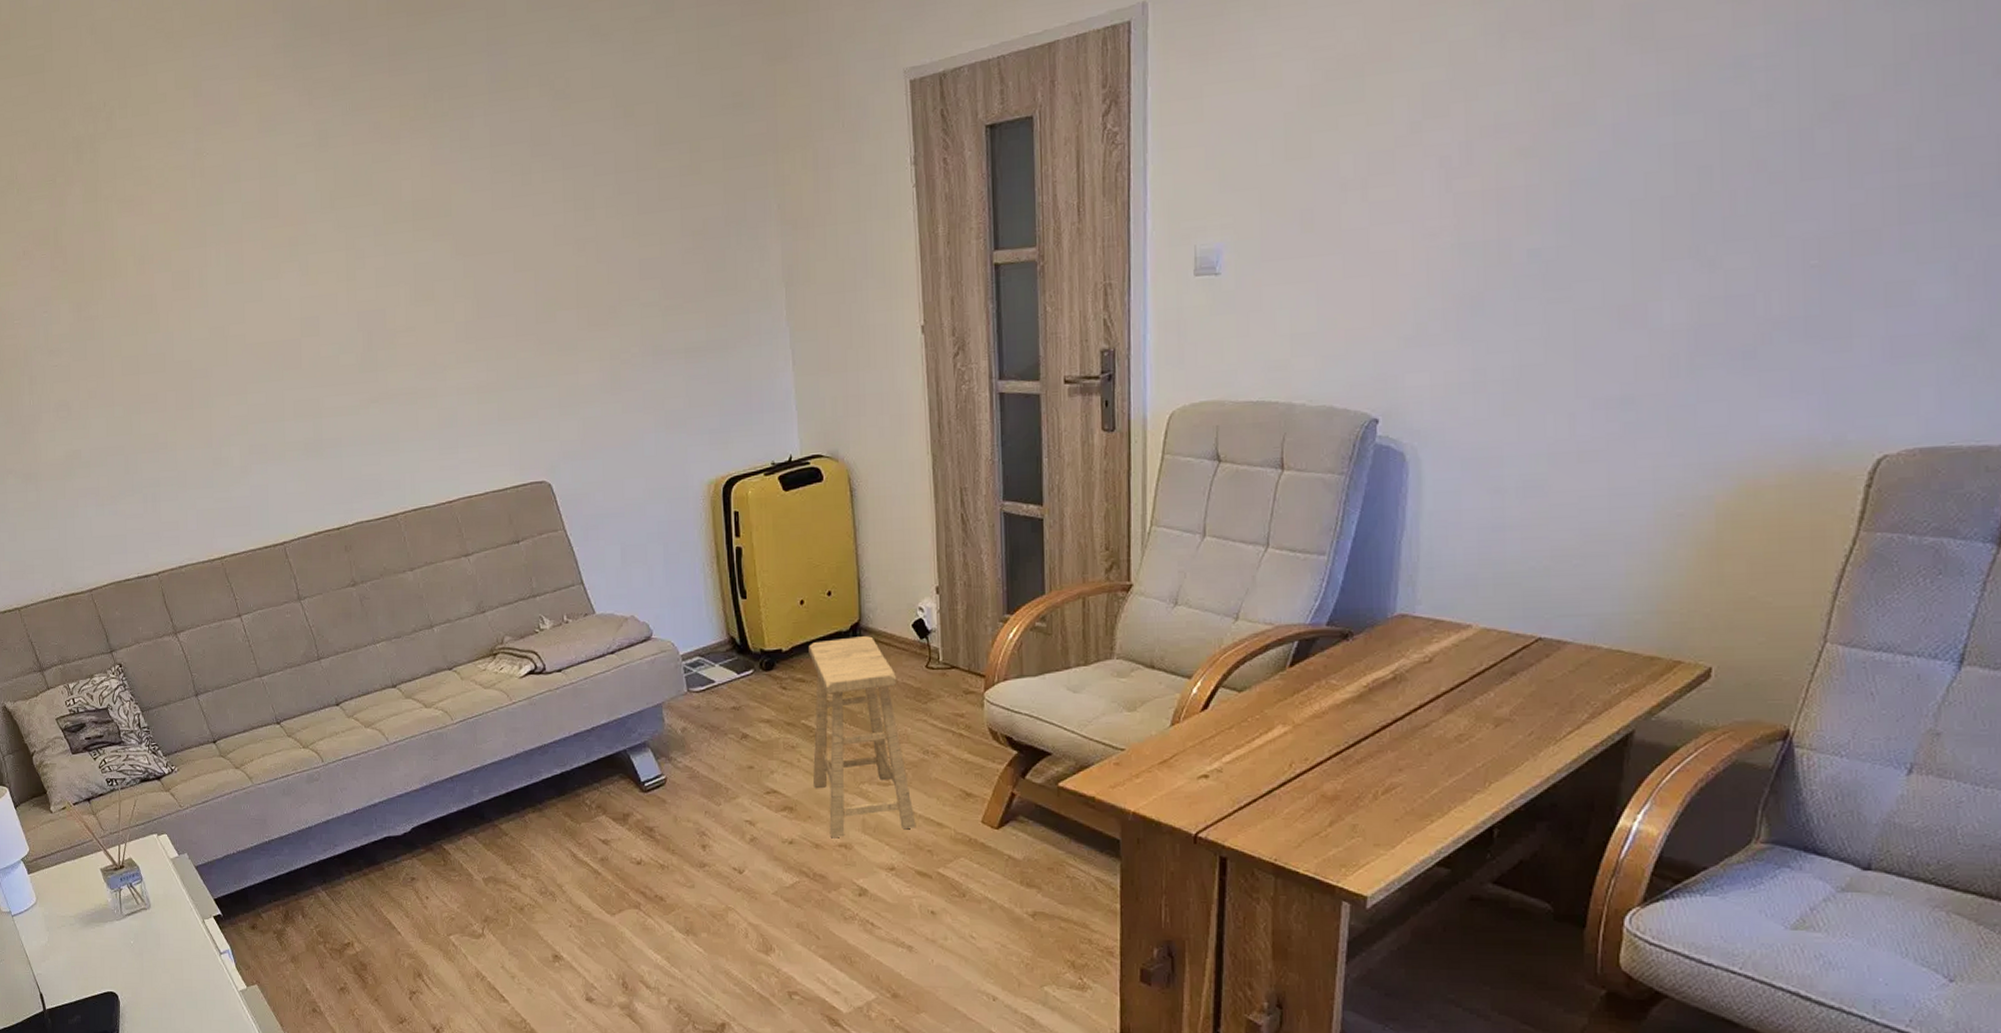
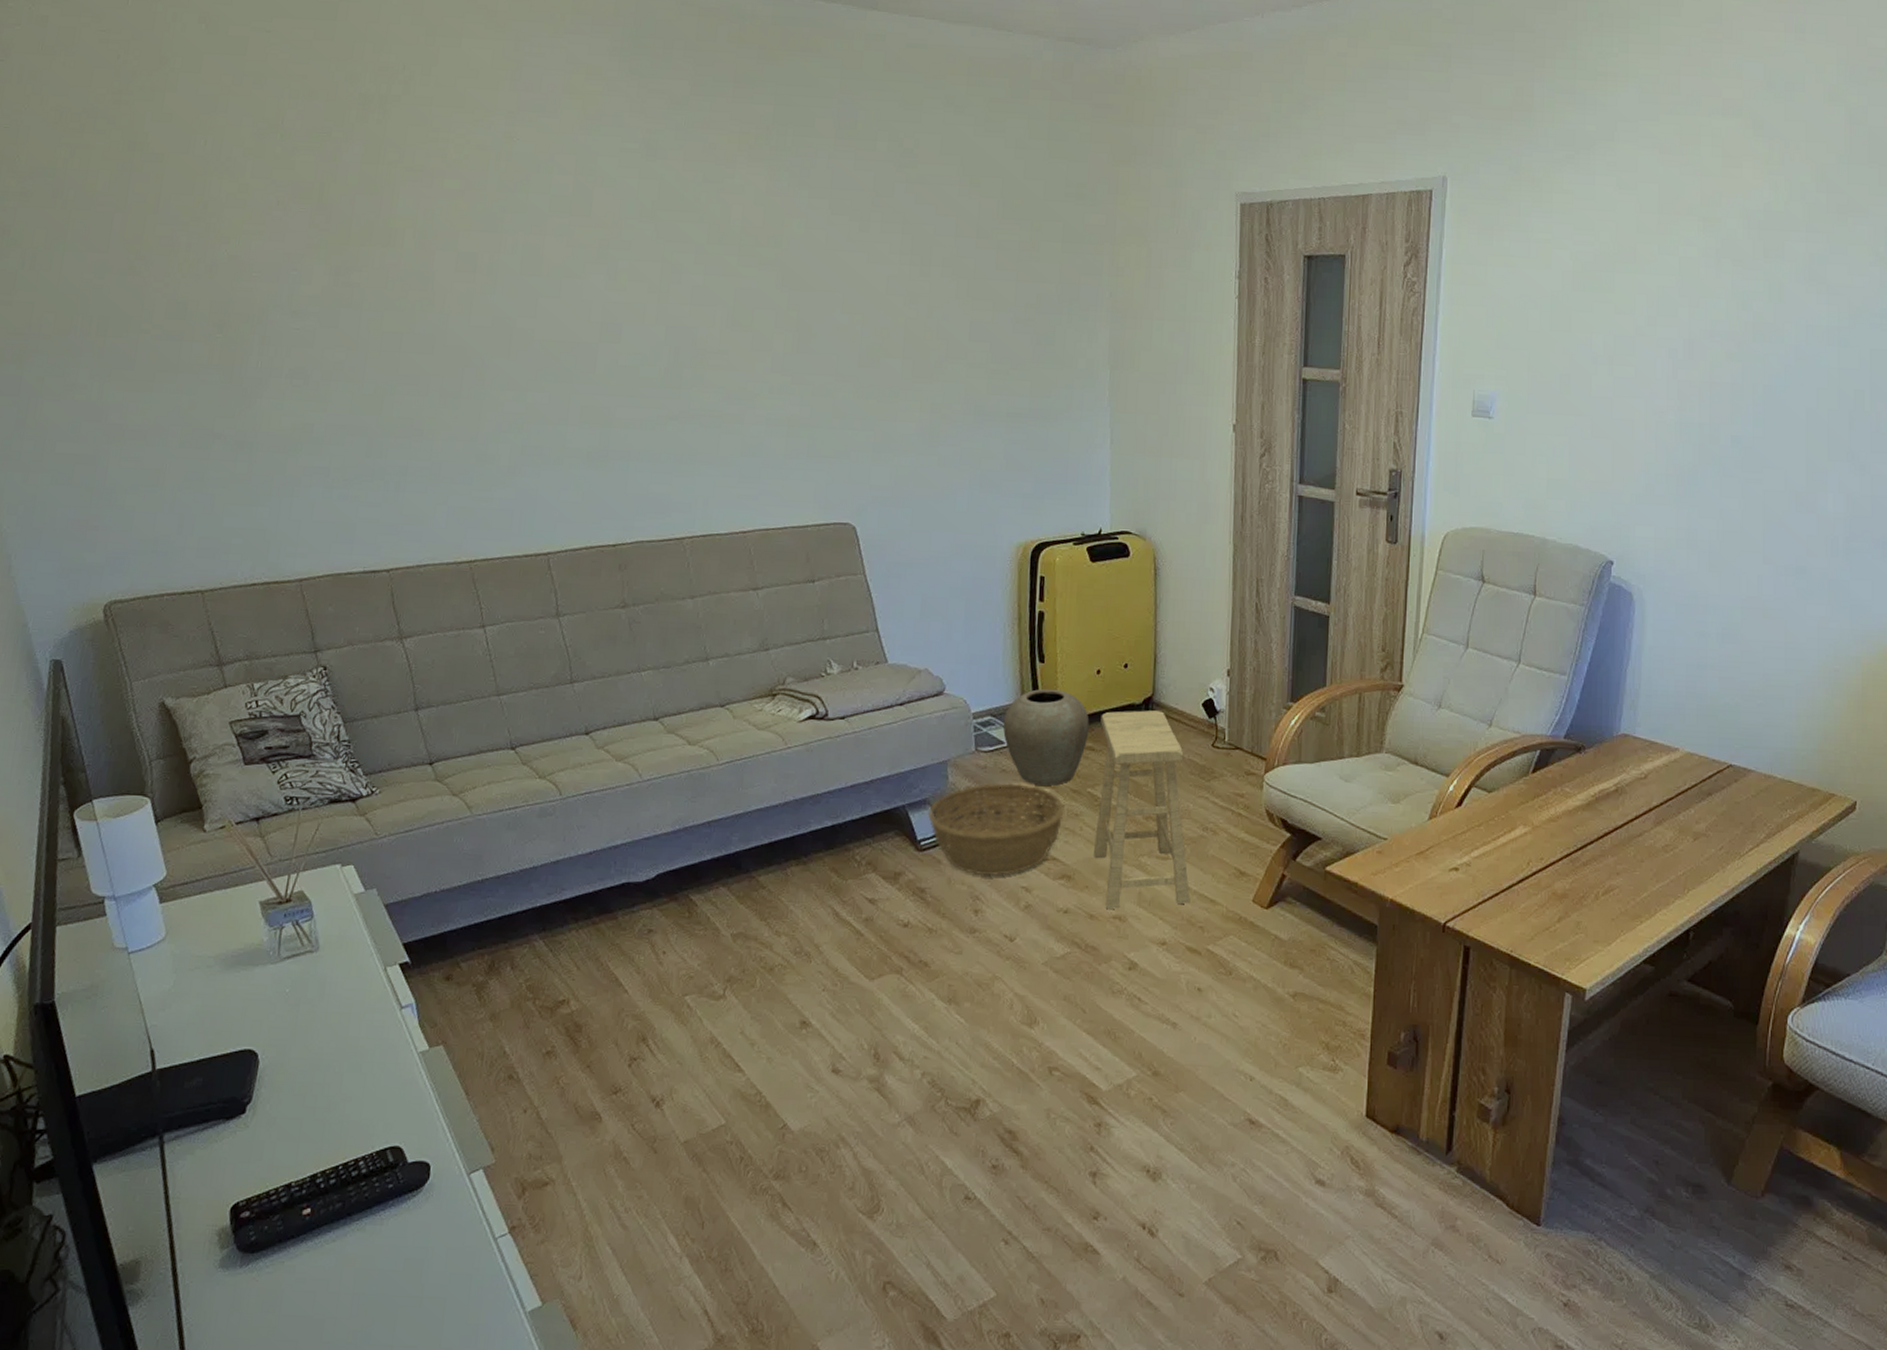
basket: none [649,720,782,812] -> present [928,783,1066,877]
vase: none [711,624,798,720] -> present [1002,688,1090,786]

